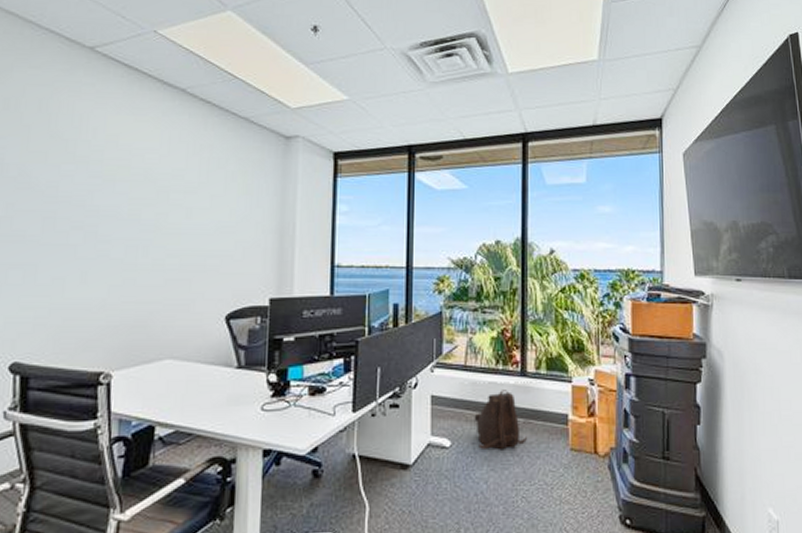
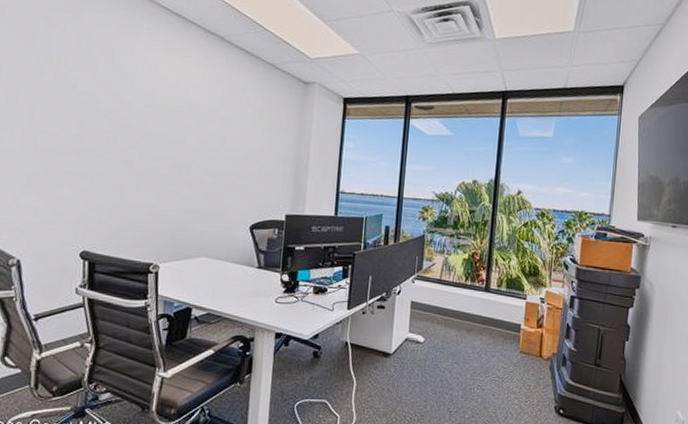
backpack: present [474,390,527,449] -> none [444,301,486,347]

